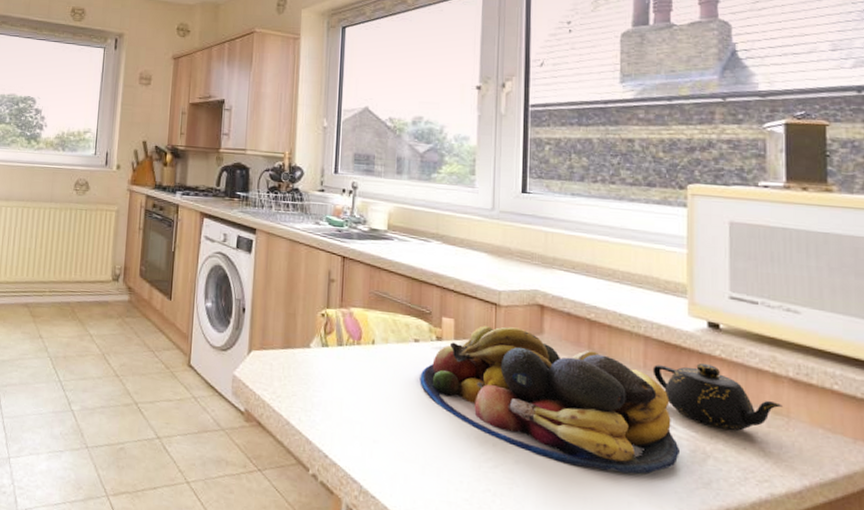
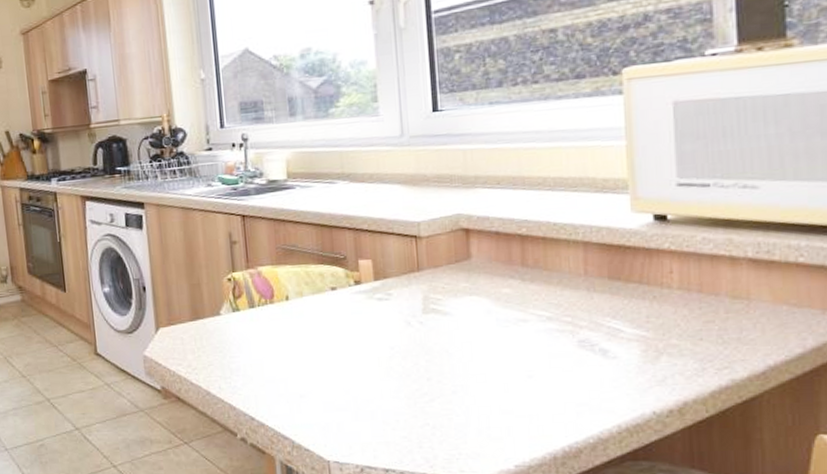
fruit bowl: present [420,326,681,474] -> none [341,257,631,386]
teapot: present [653,362,782,432] -> none [594,258,741,325]

